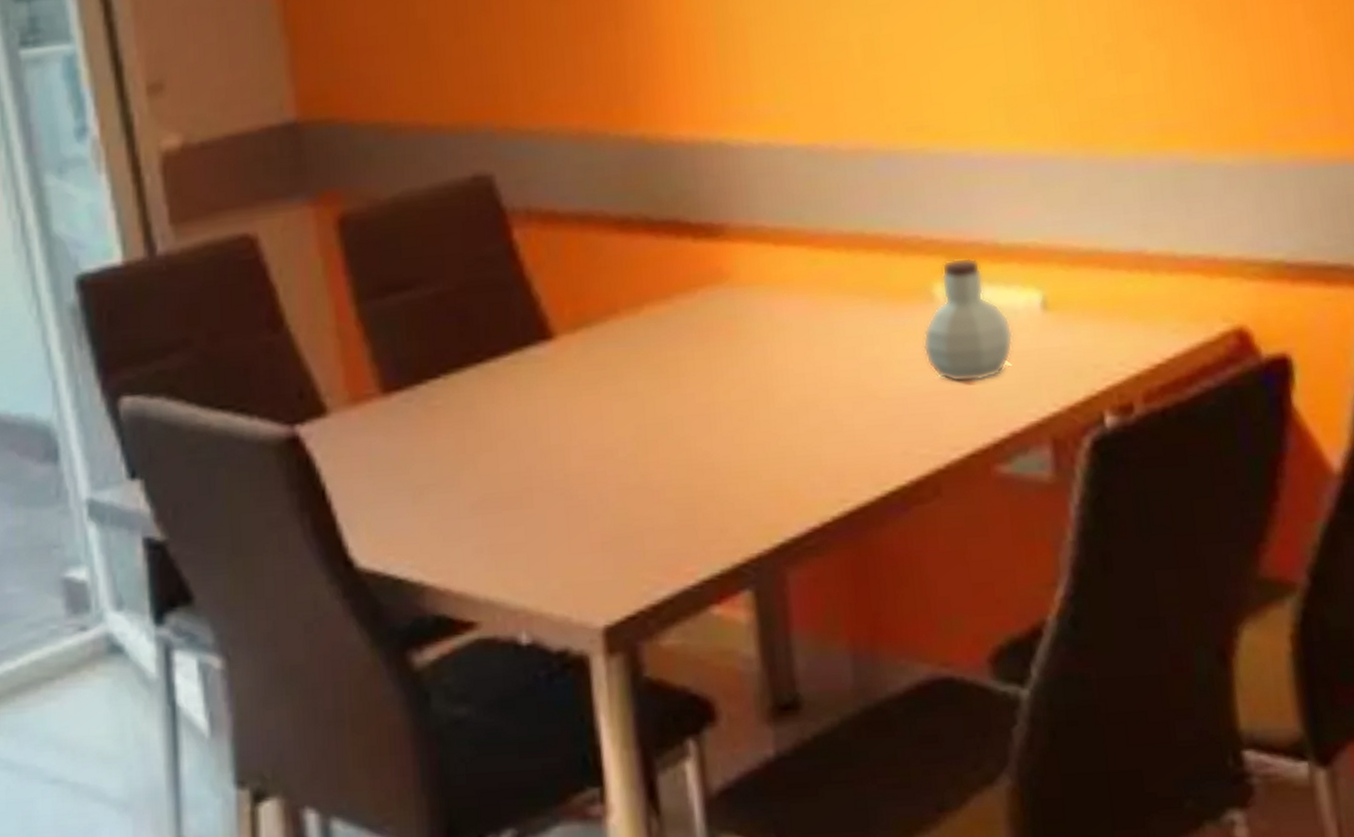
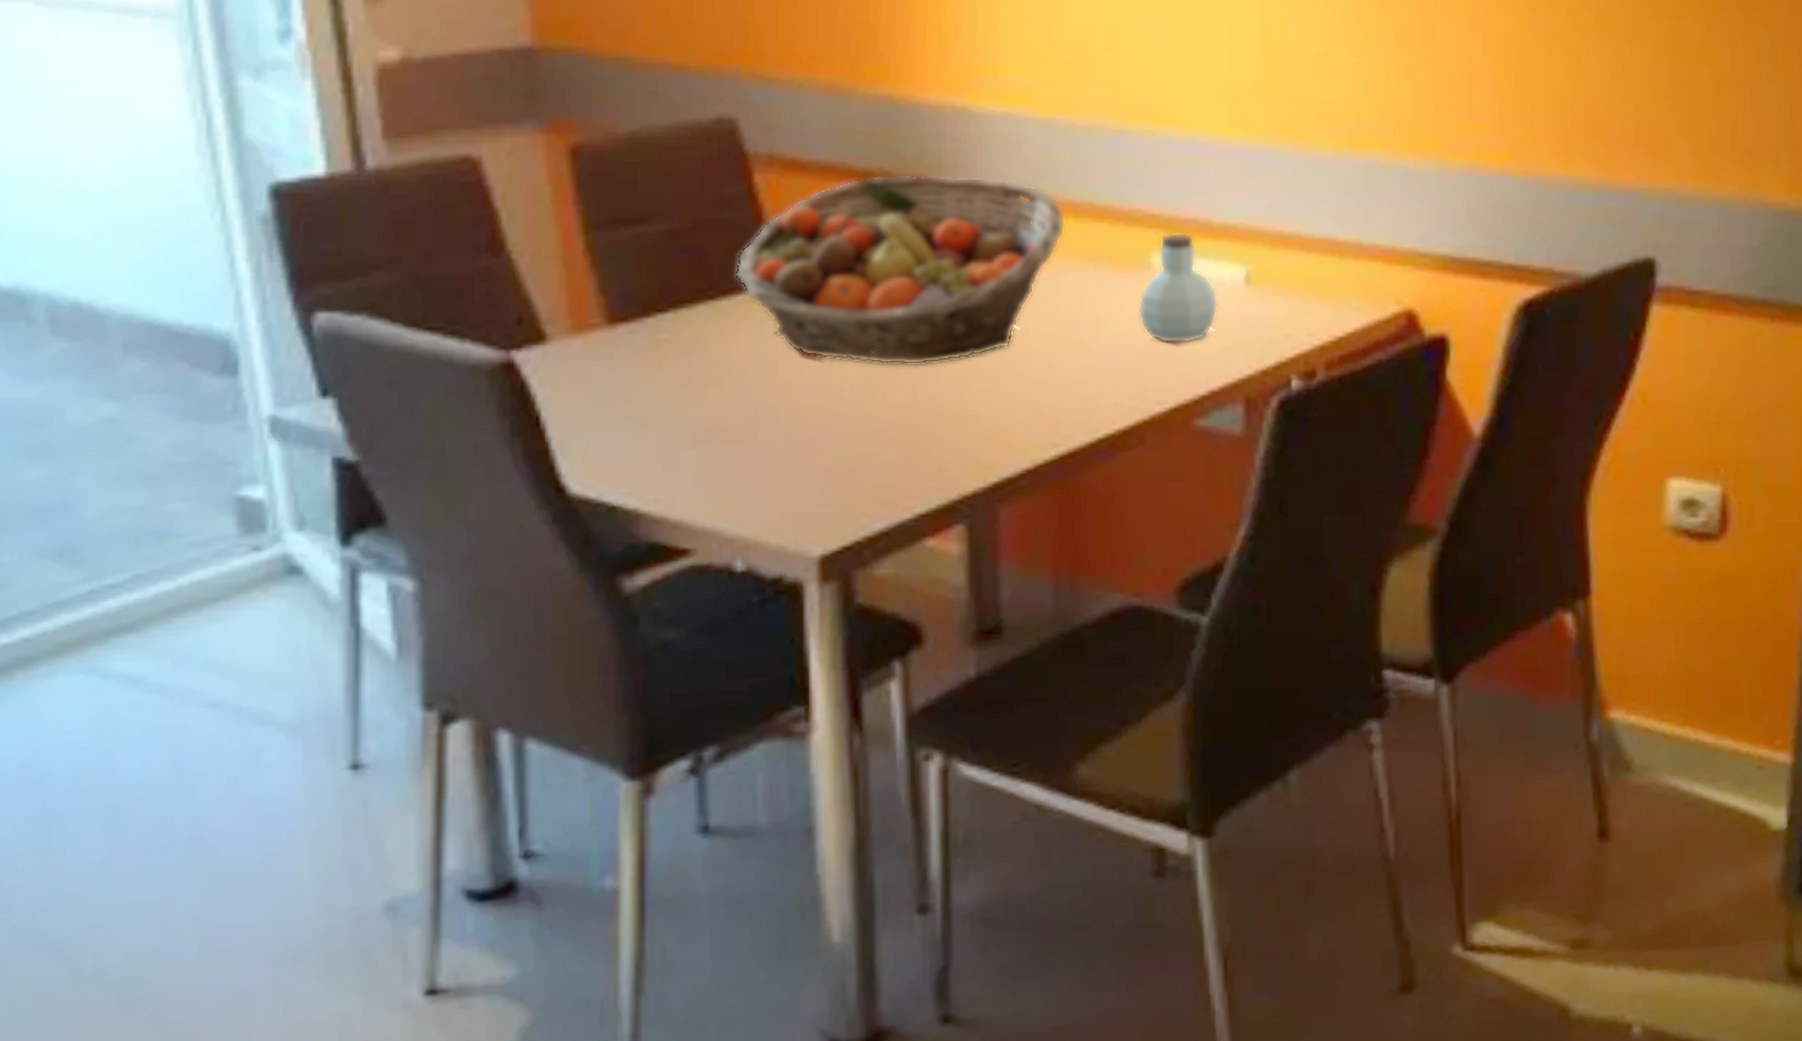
fruit basket: none [500,214,837,422] -> present [735,175,1066,366]

